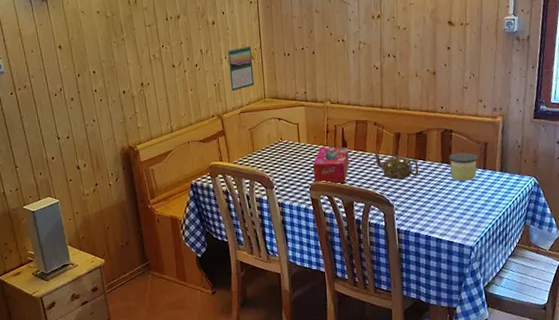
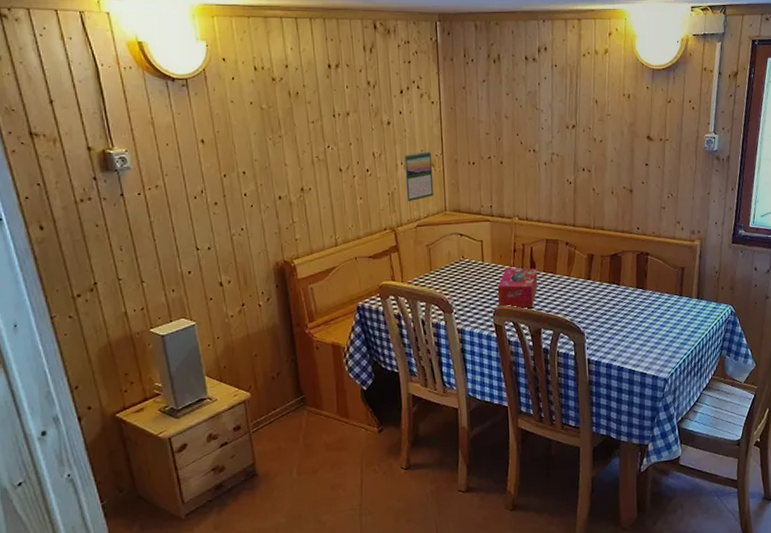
teapot: present [372,151,419,180] -> none [563,274,612,305]
candle: present [449,152,478,181] -> none [644,277,674,308]

